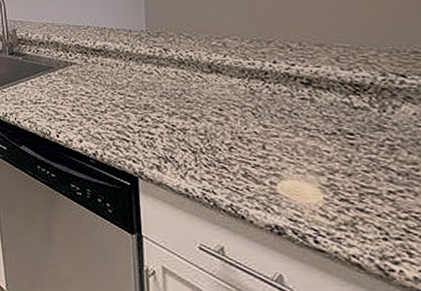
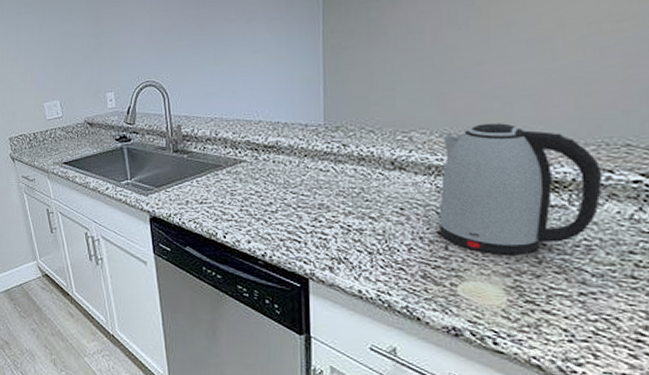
kettle: none [254,31,398,155] -> present [439,123,603,256]

